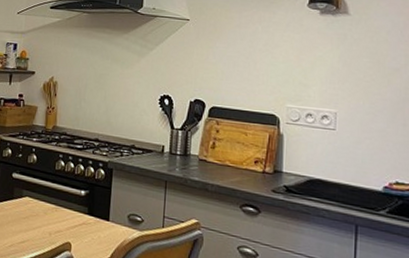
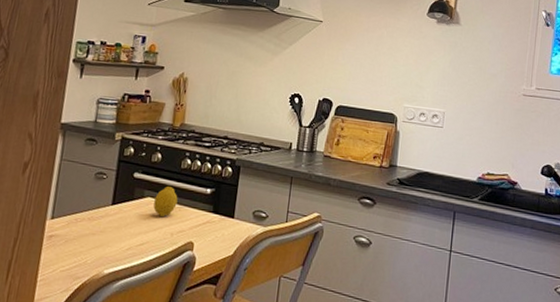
fruit: none [32,186,54,217] -> present [153,185,178,218]

